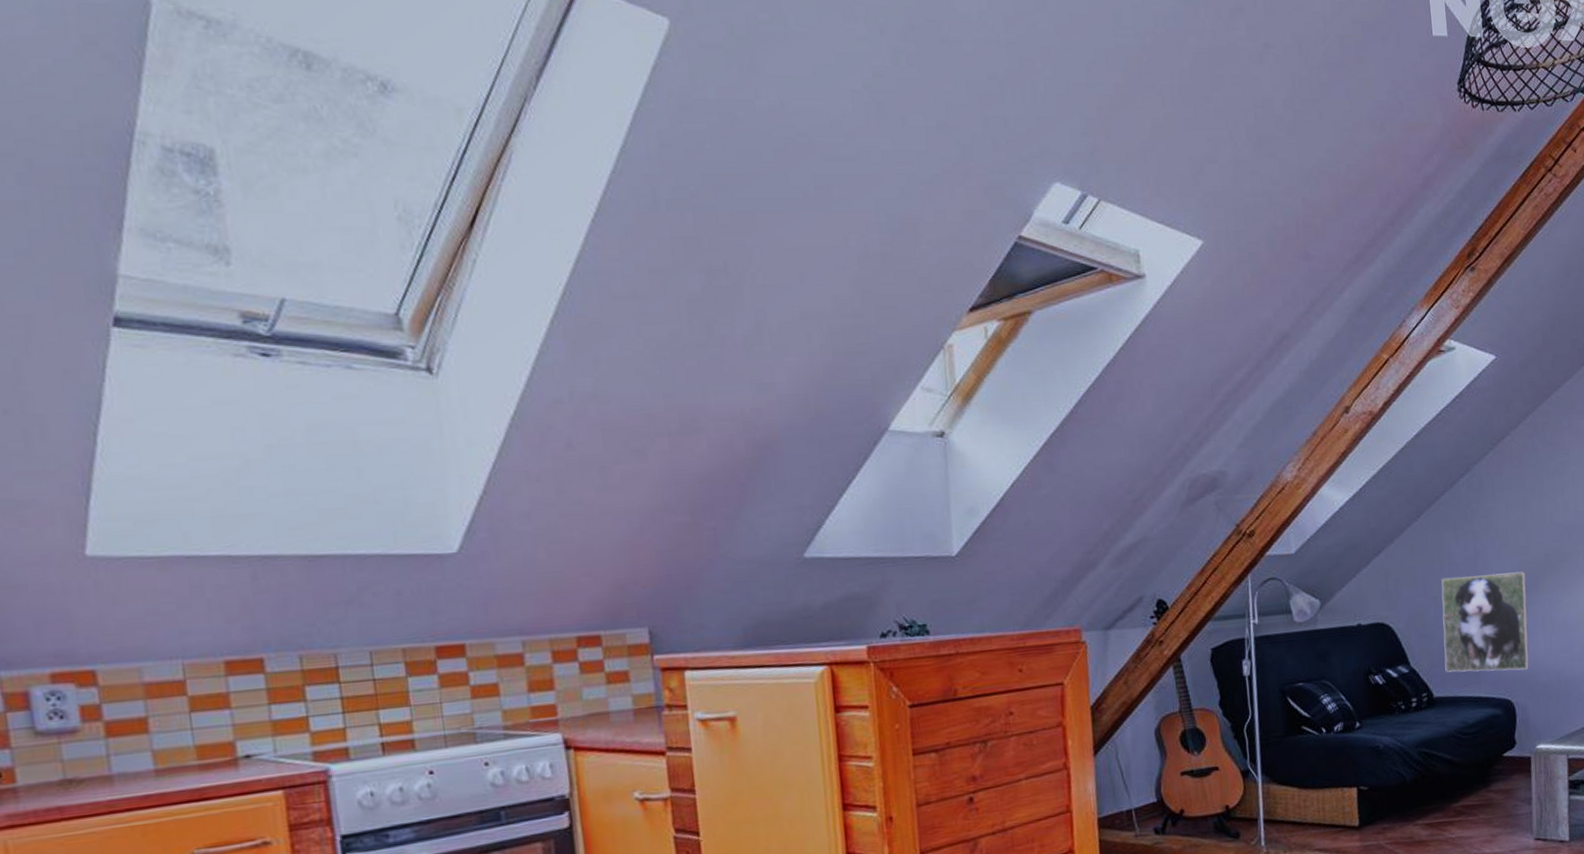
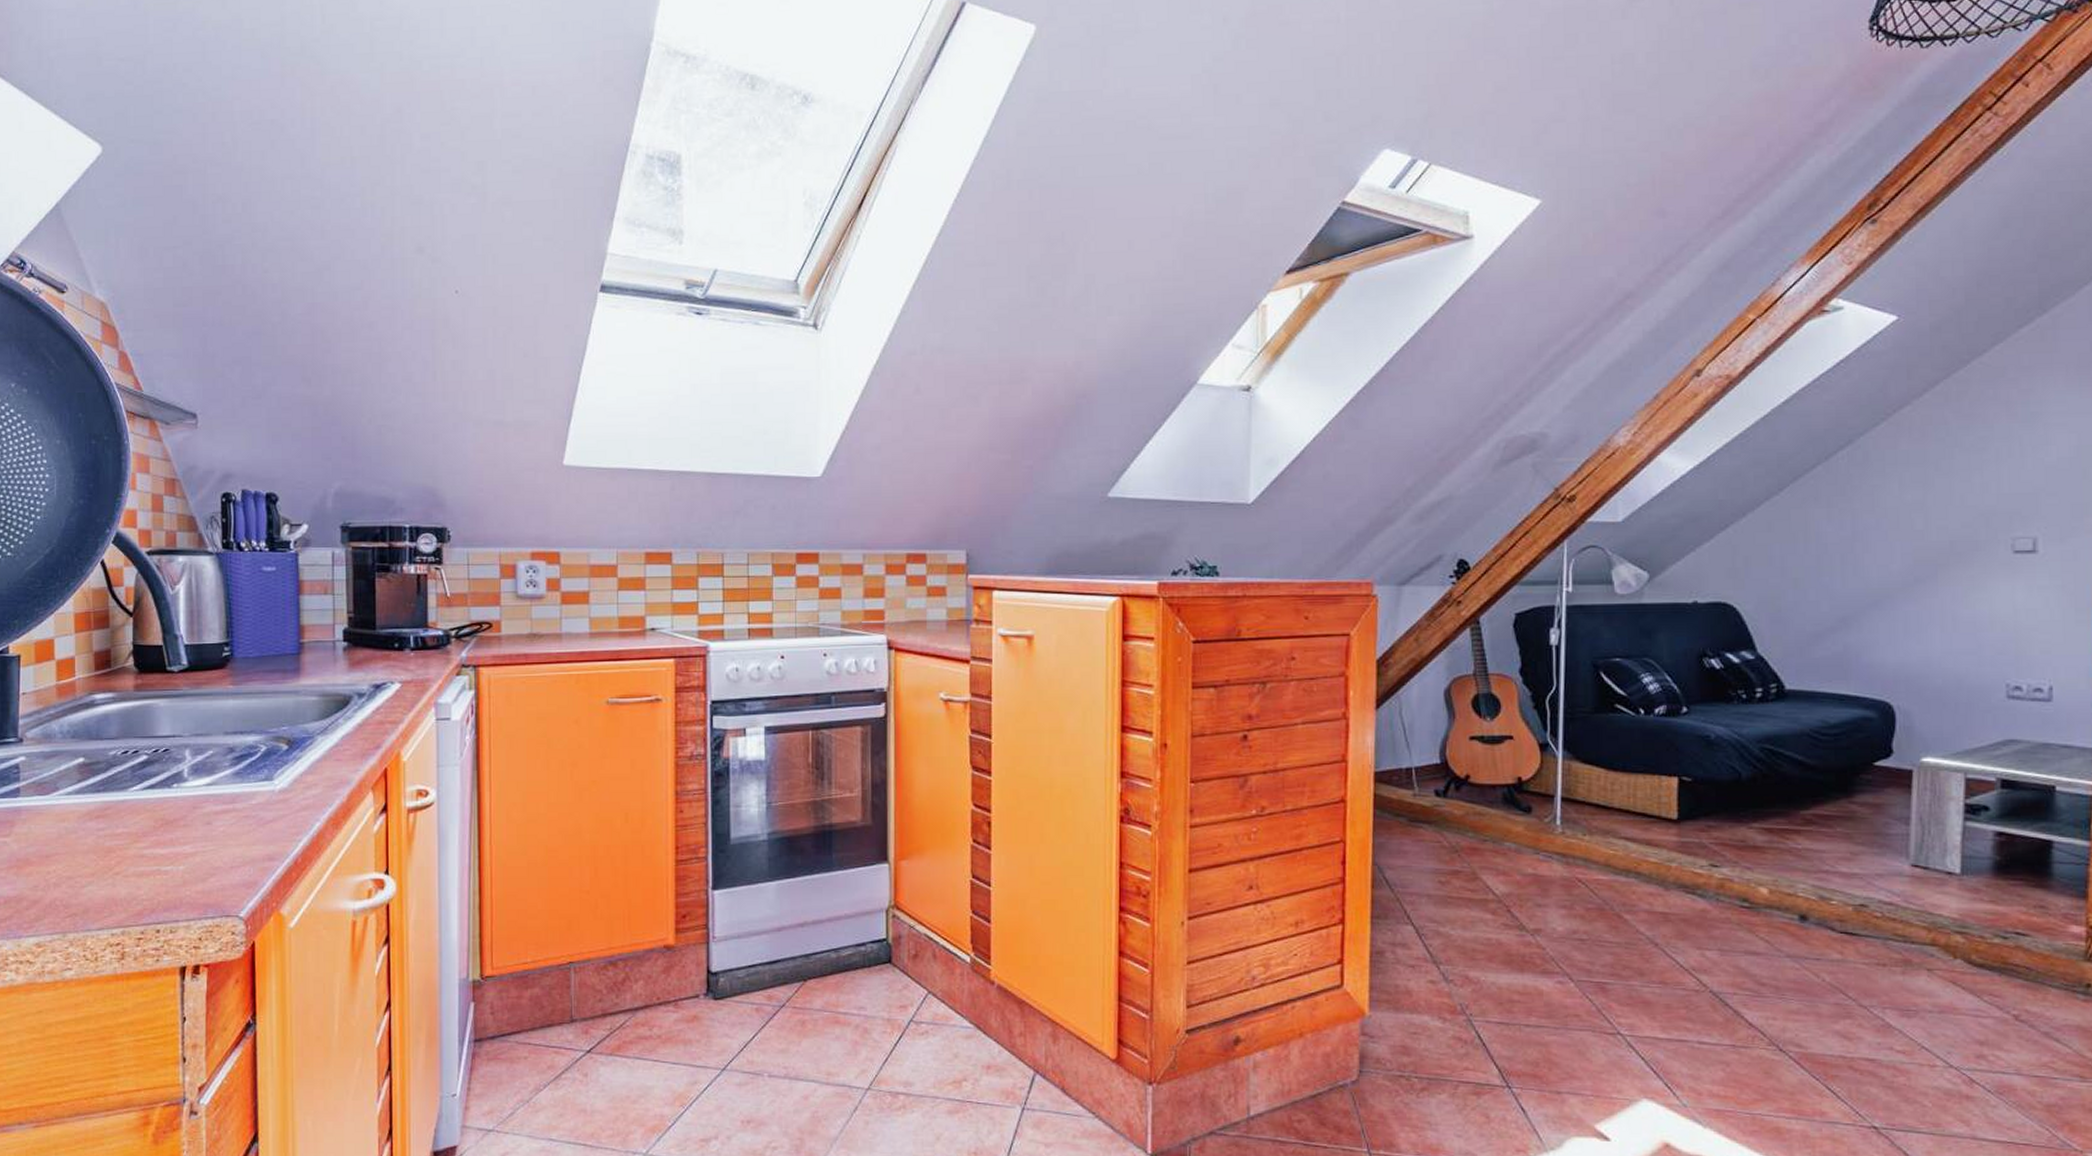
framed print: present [1441,571,1530,672] -> none [1802,558,1921,671]

